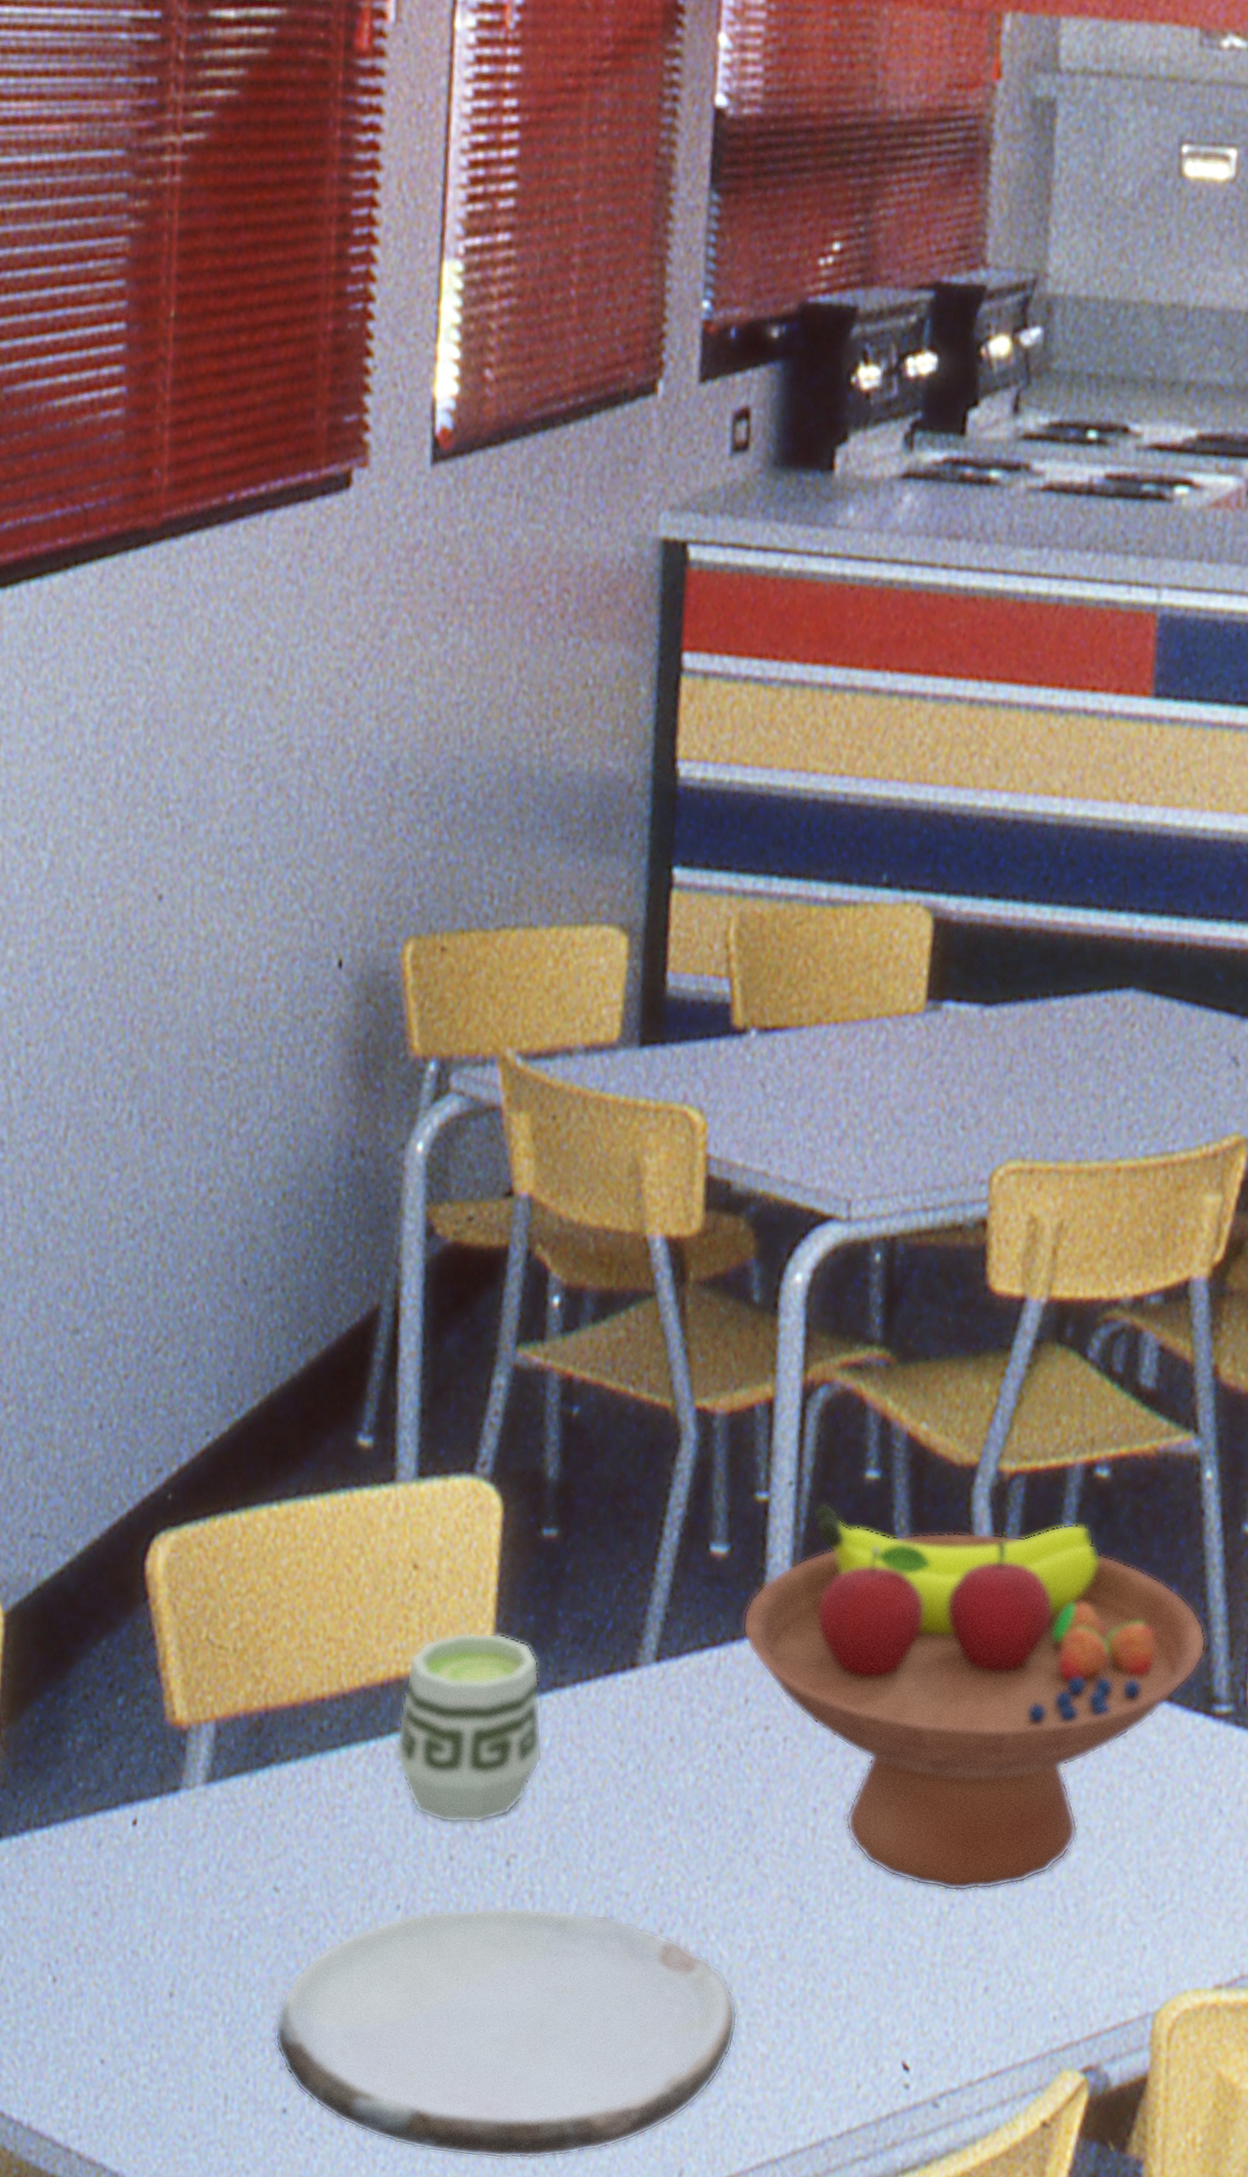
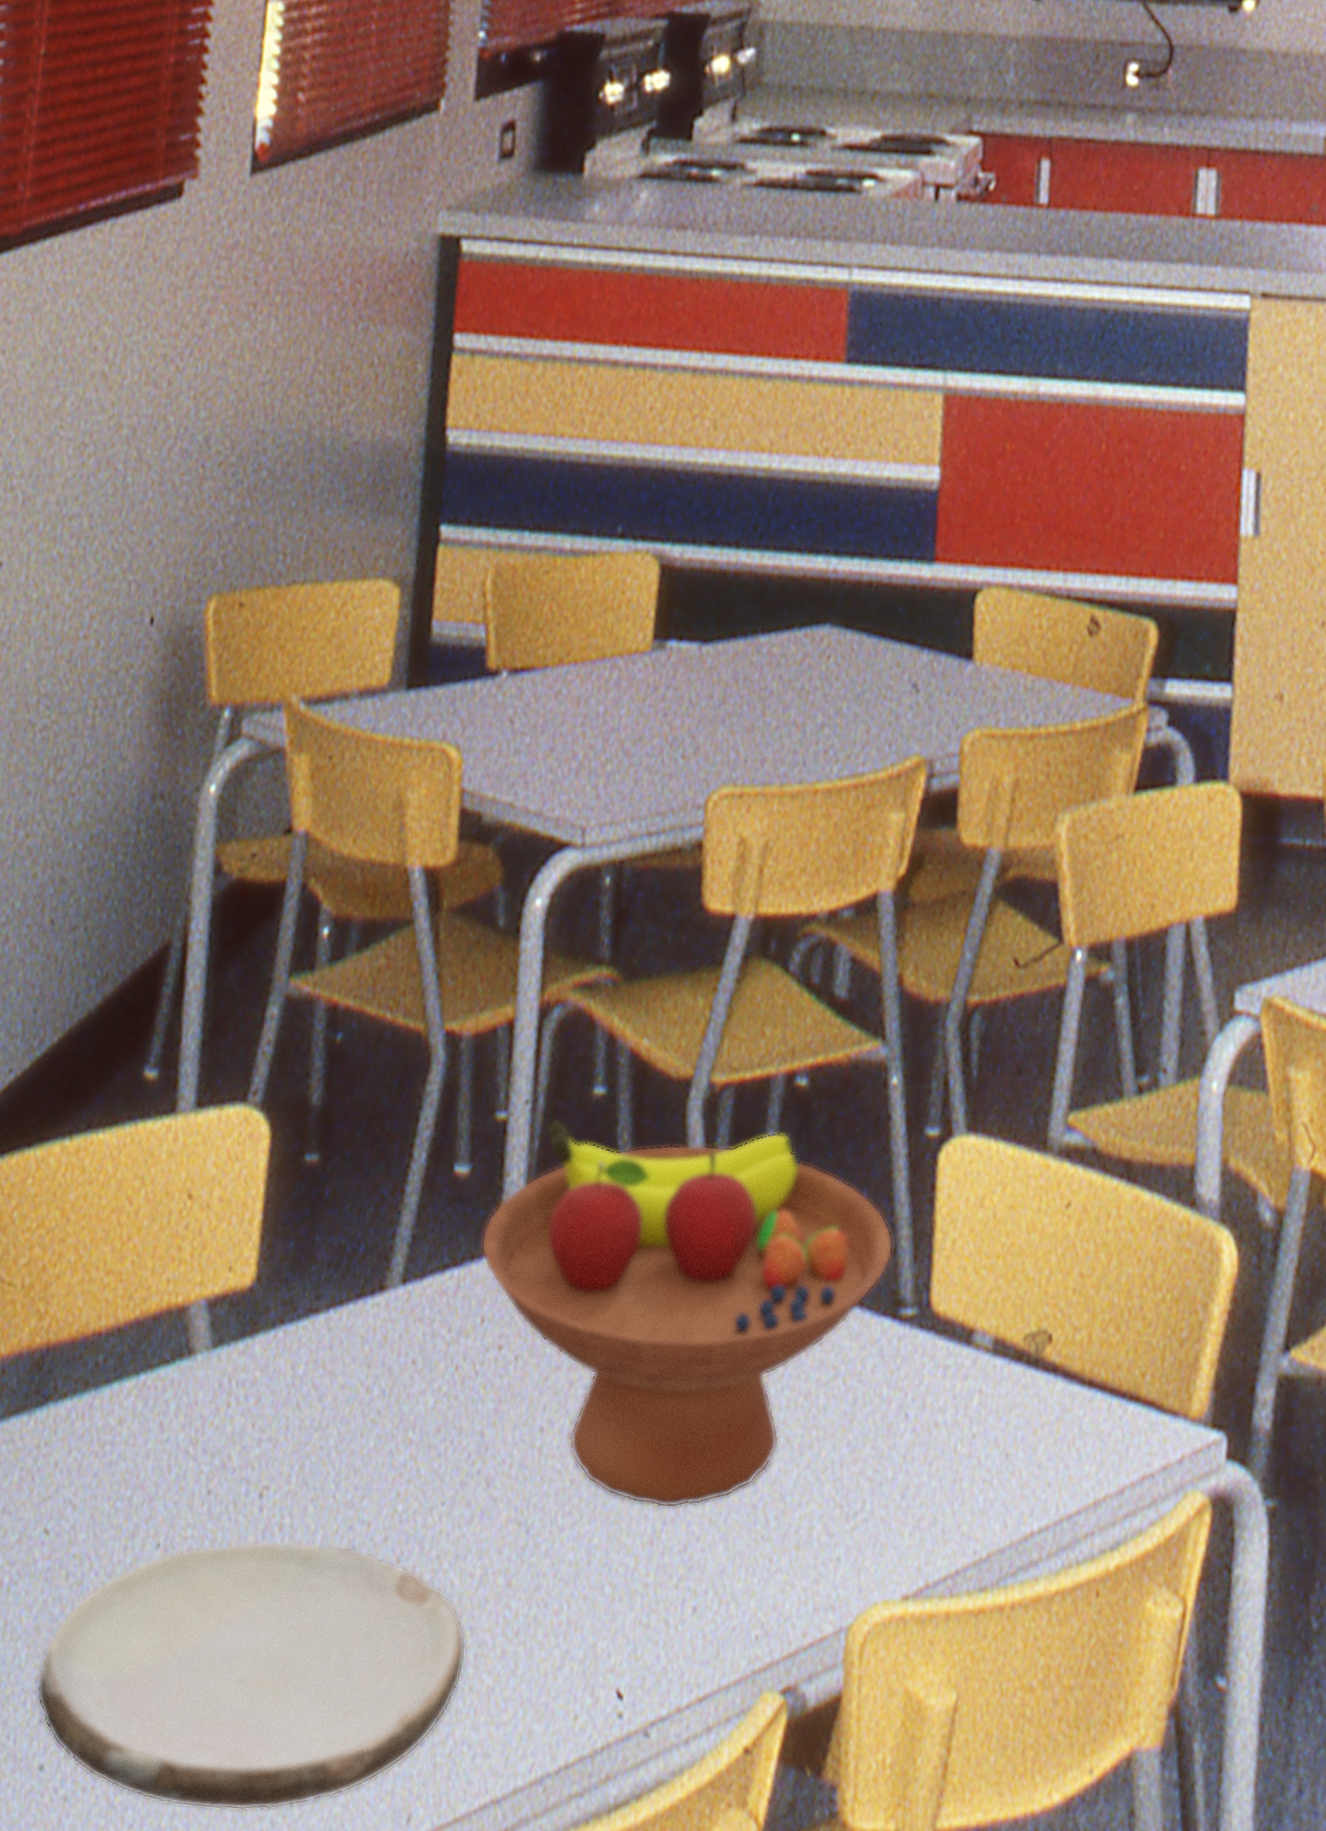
cup: present [394,1631,543,1824] -> none [162,1260,298,1457]

